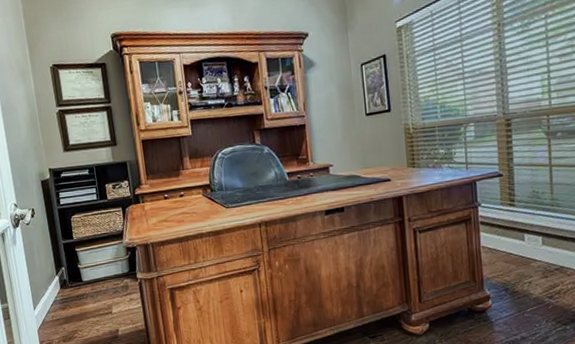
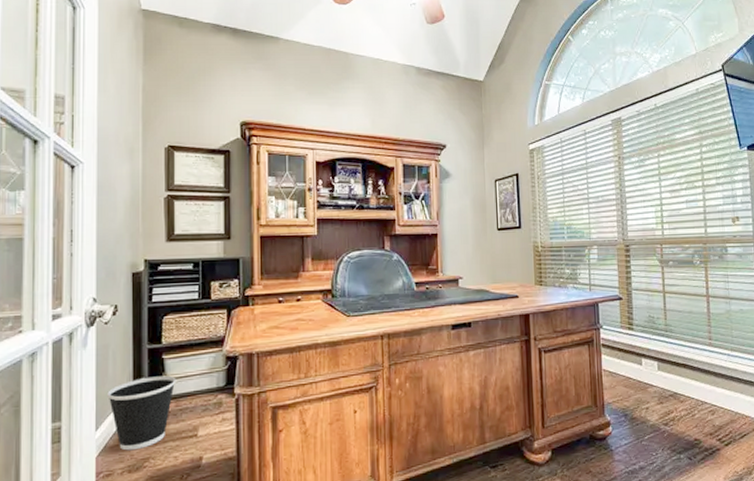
wastebasket: none [38,265,90,325] -> present [107,375,176,451]

